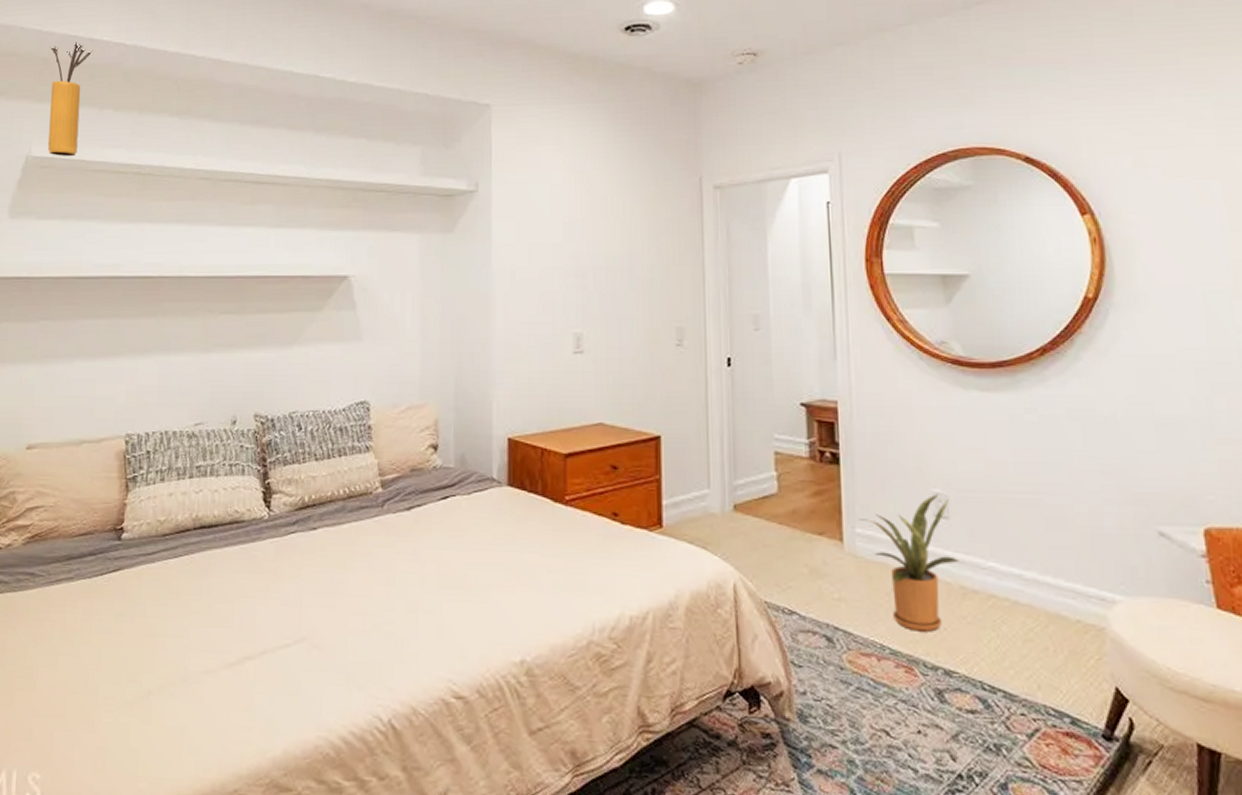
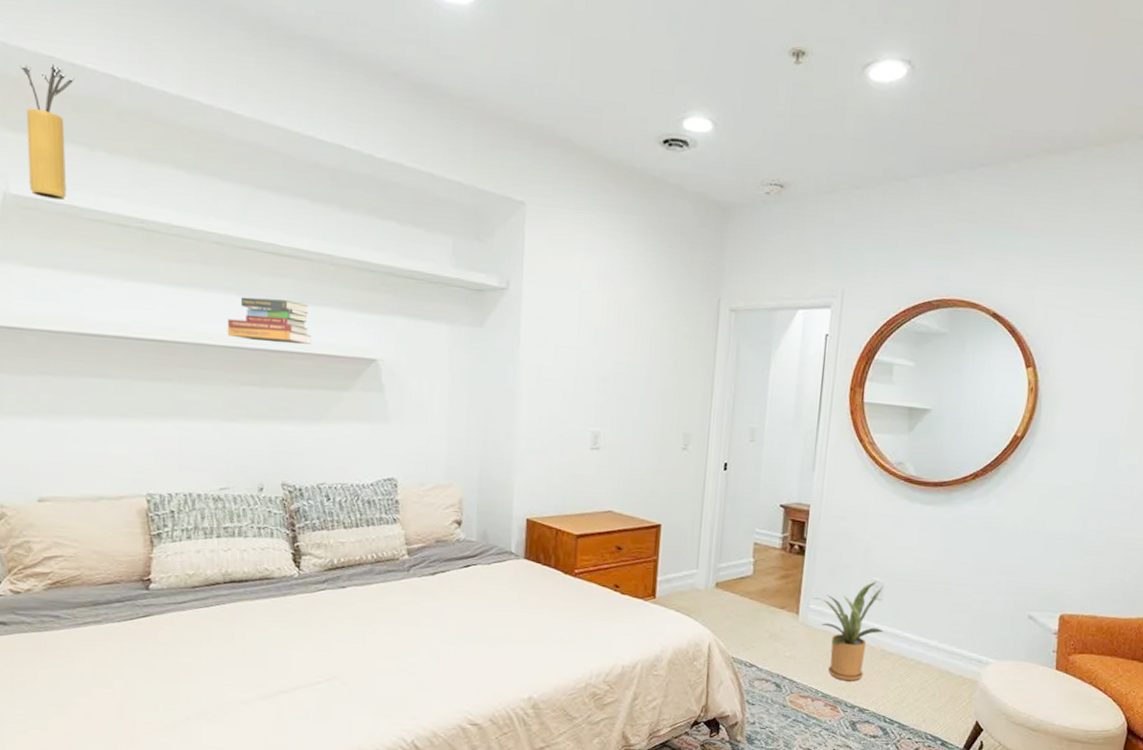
books: none [208,226,287,269] -> present [227,297,312,344]

